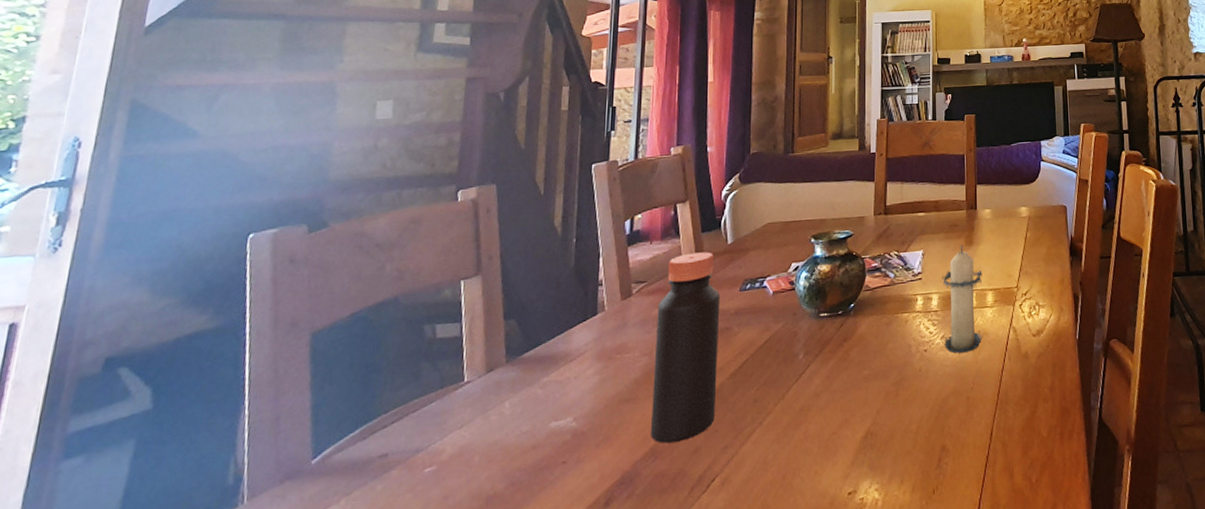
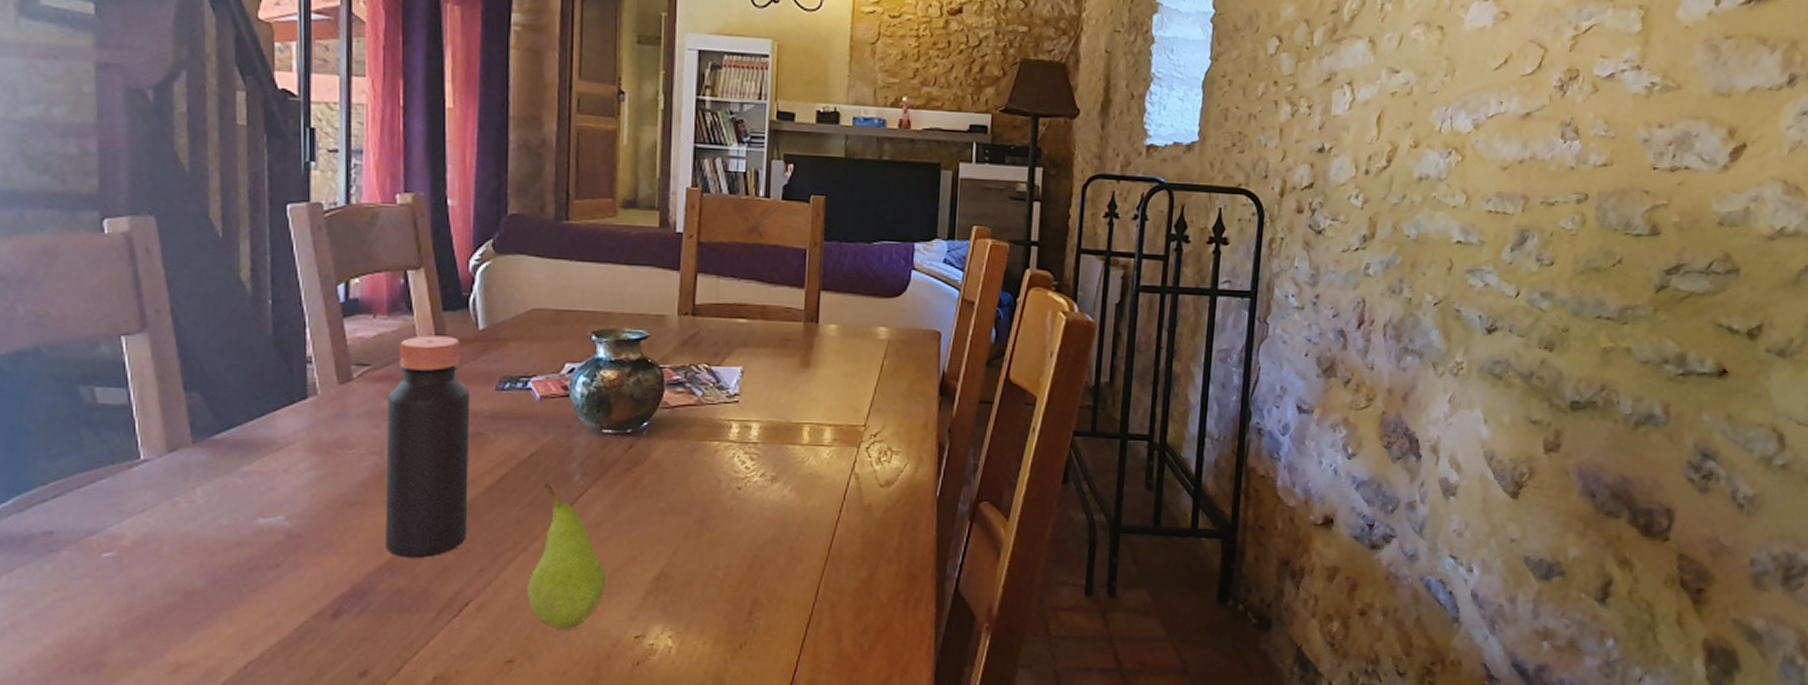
fruit: none [762,363,825,494] -> present [527,482,606,629]
candle: present [942,244,984,353] -> none [761,365,820,496]

